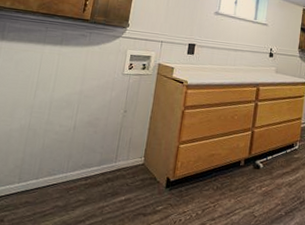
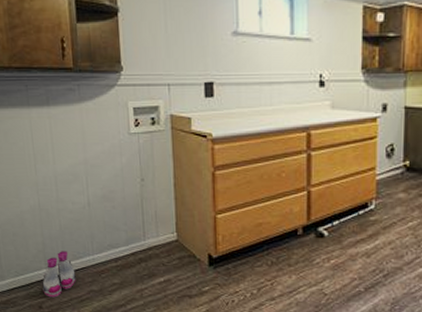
boots: none [9,167,46,212] -> present [42,251,76,298]

